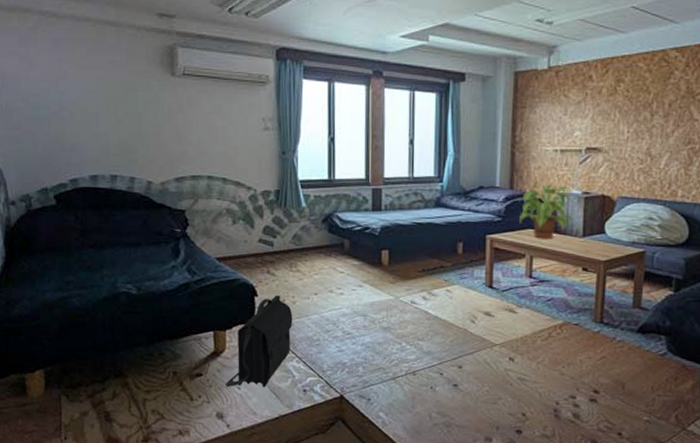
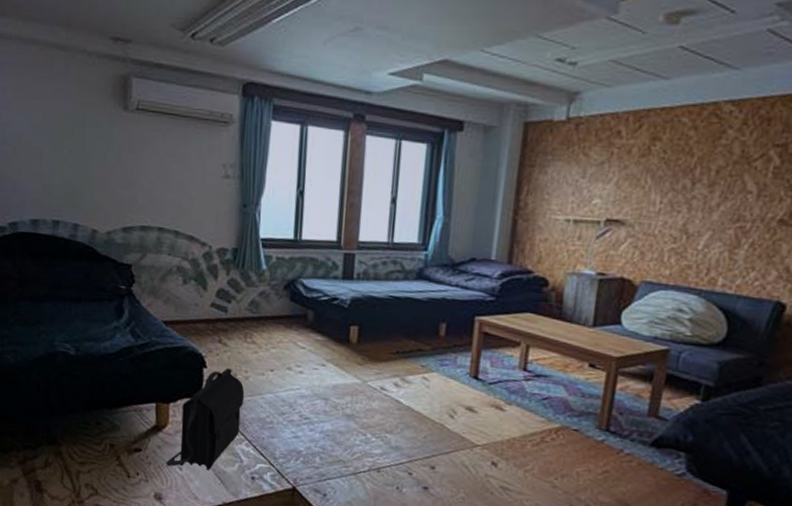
plant: present [519,184,575,240] -> none [516,260,585,327]

